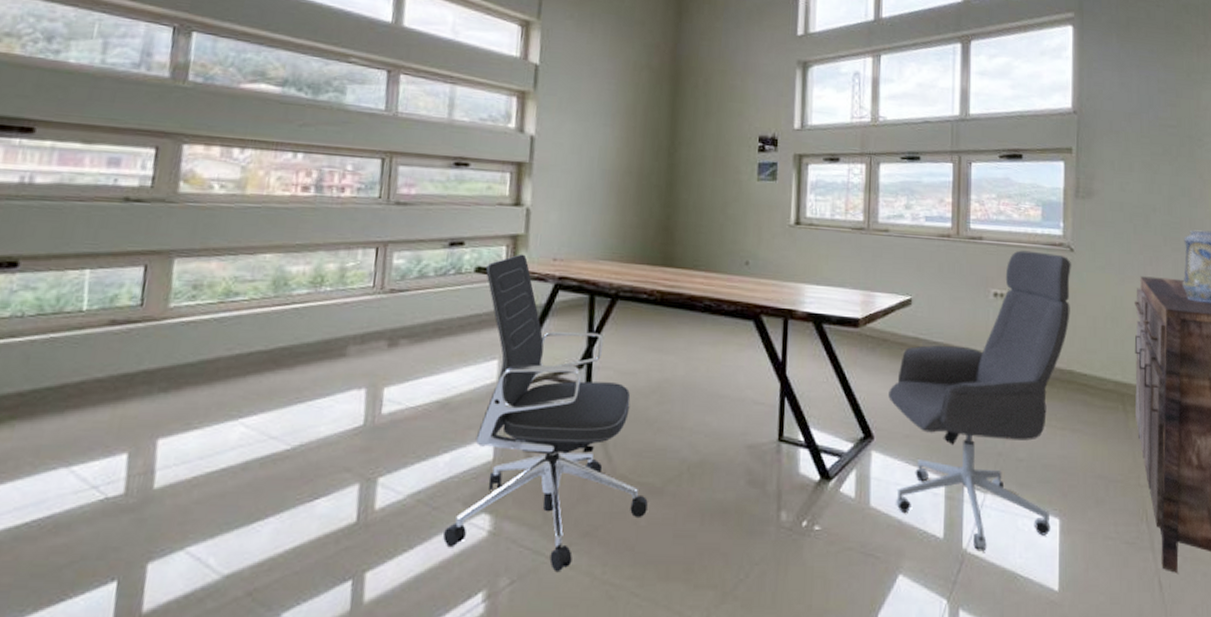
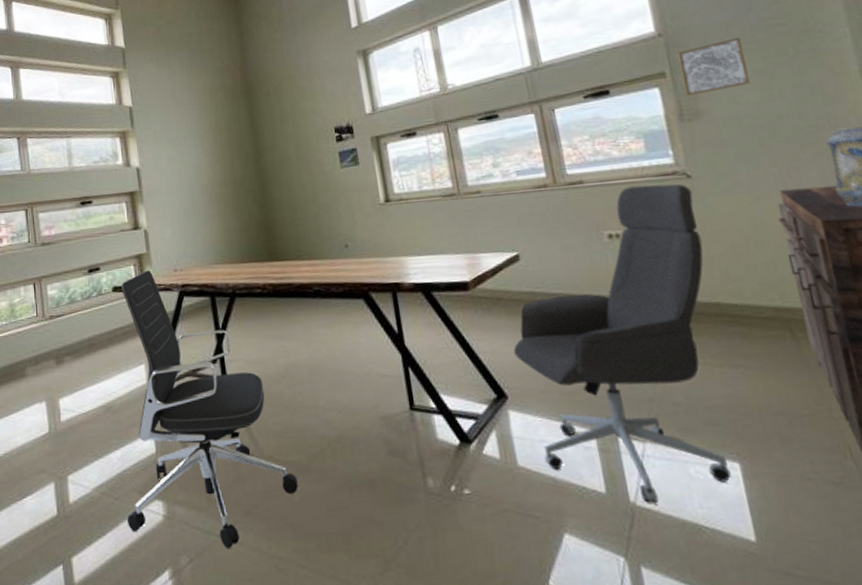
wall art: none [1085,130,1139,176] -> present [677,38,751,96]

